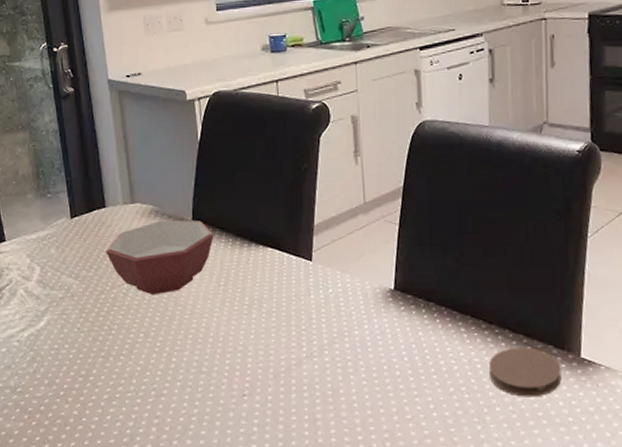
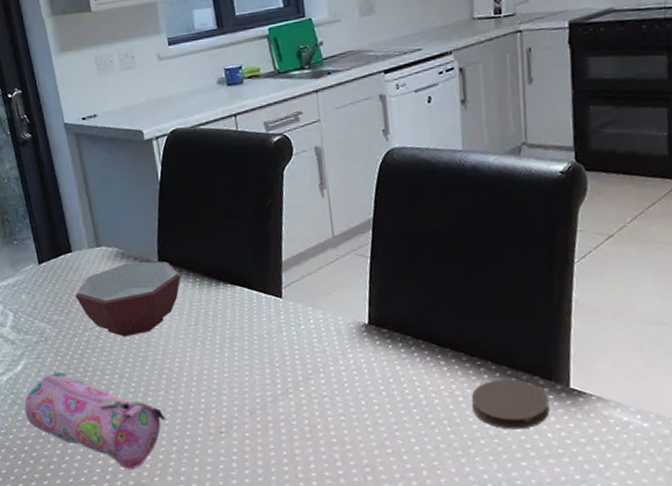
pencil case: none [44,328,189,433] -> present [24,371,166,470]

